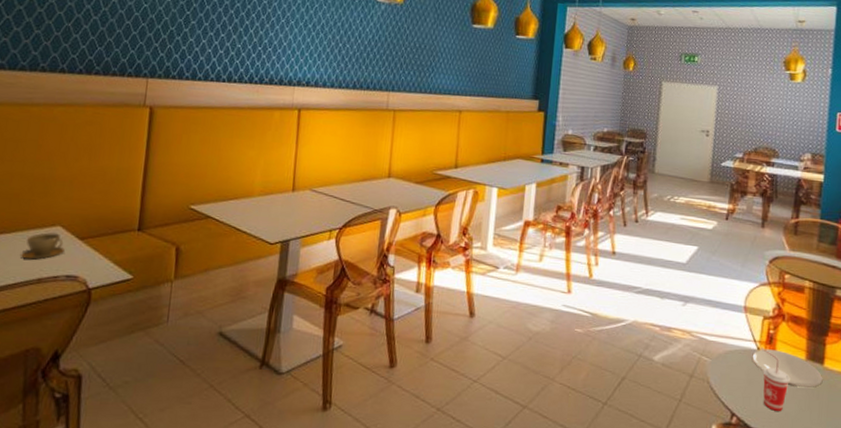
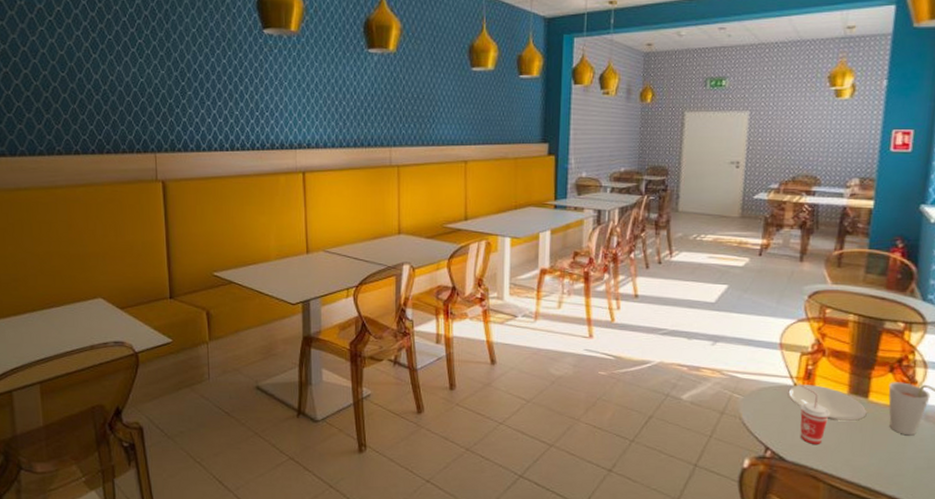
teacup: present [21,232,64,260] -> none [72,304,109,329]

